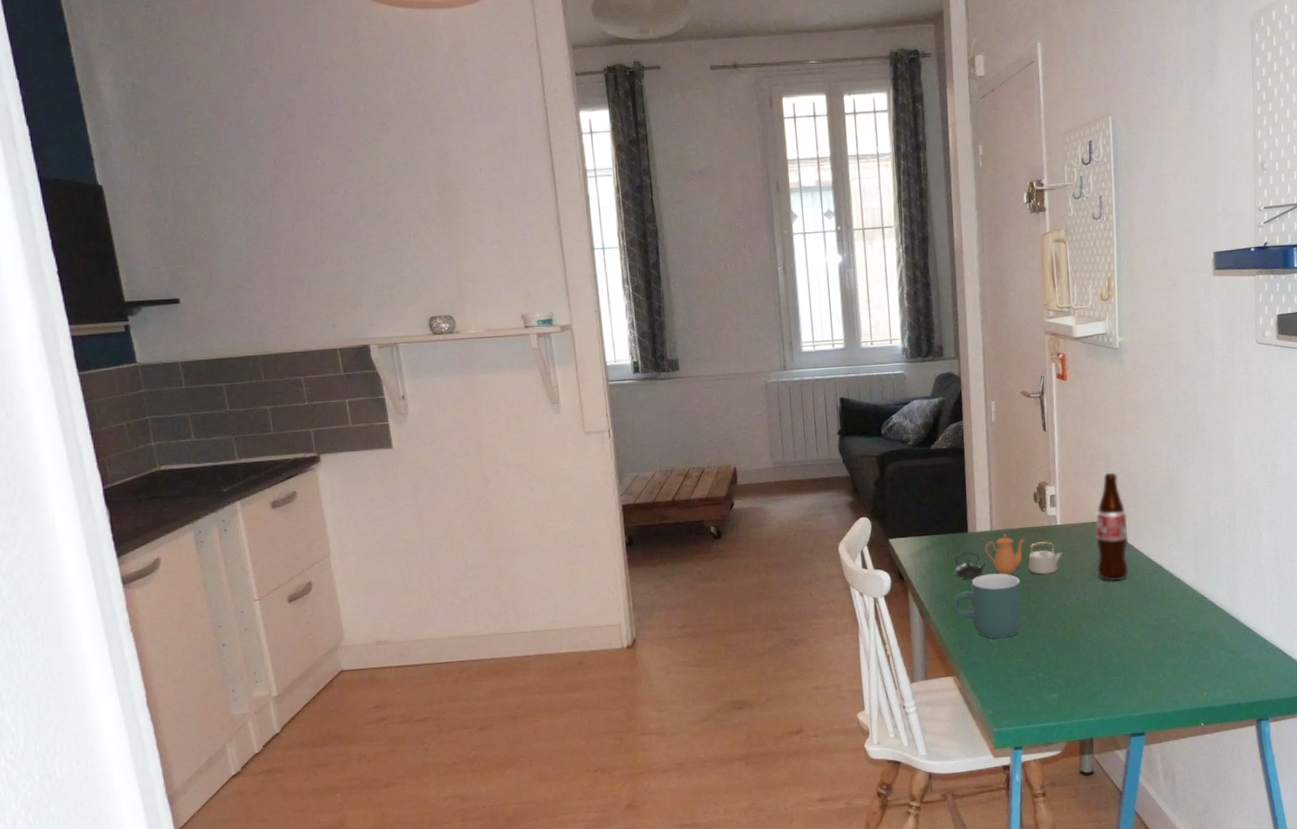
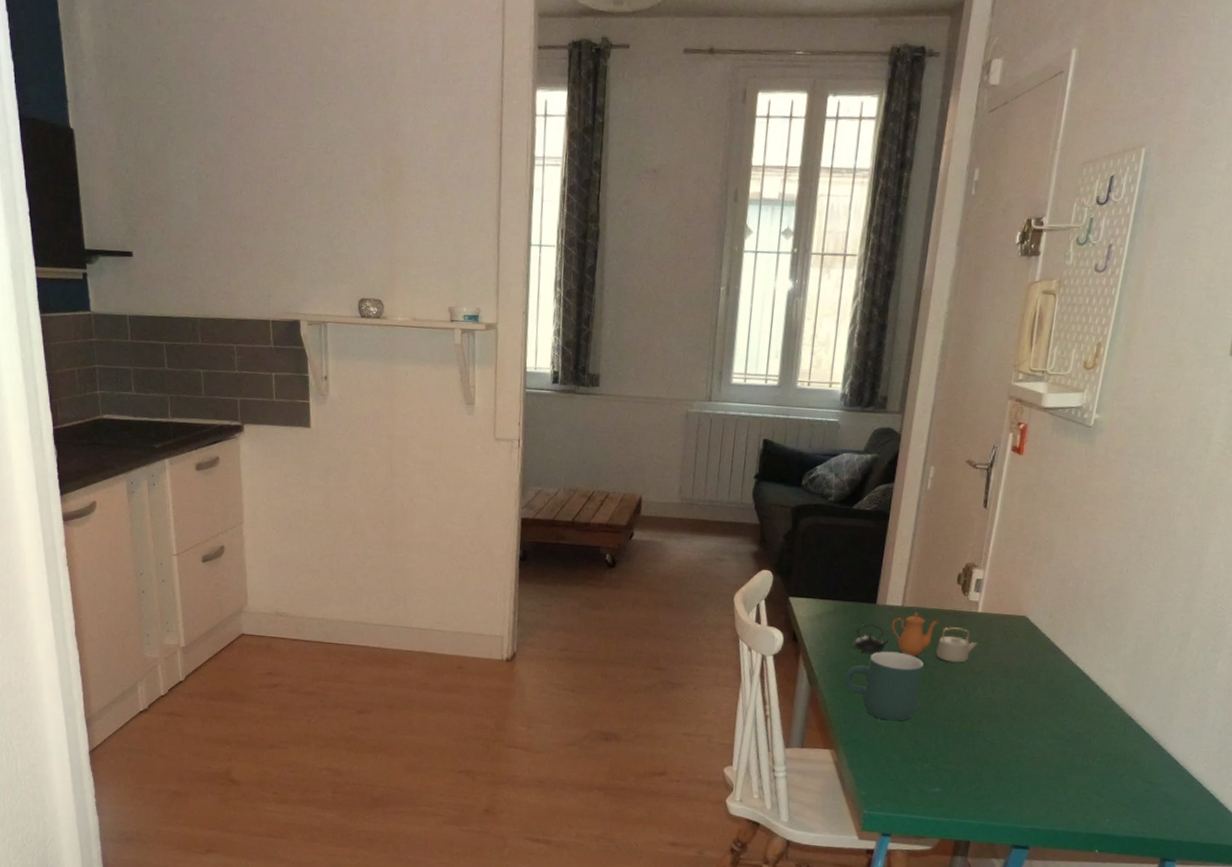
bottle: present [1095,472,1130,581] -> none [1011,564,1061,684]

